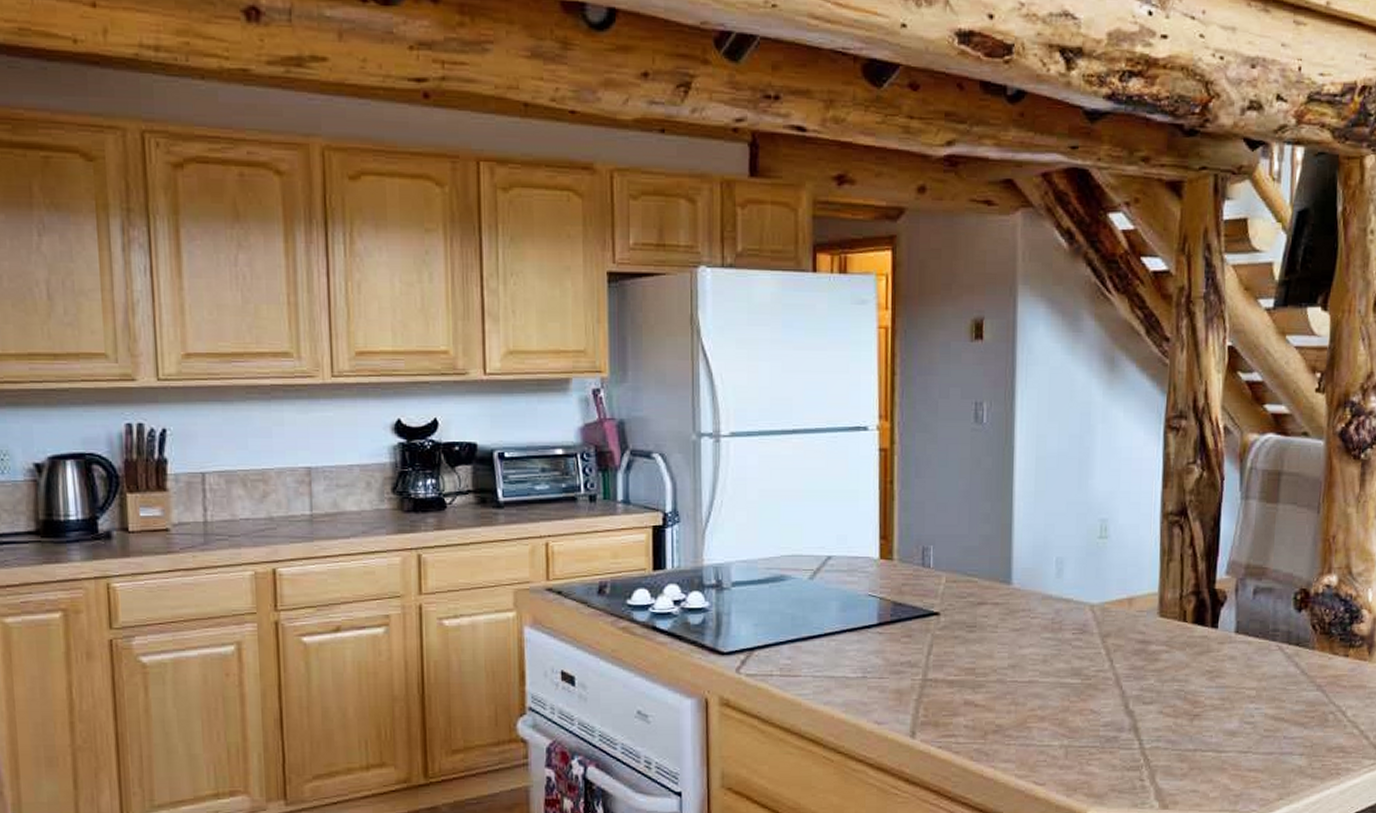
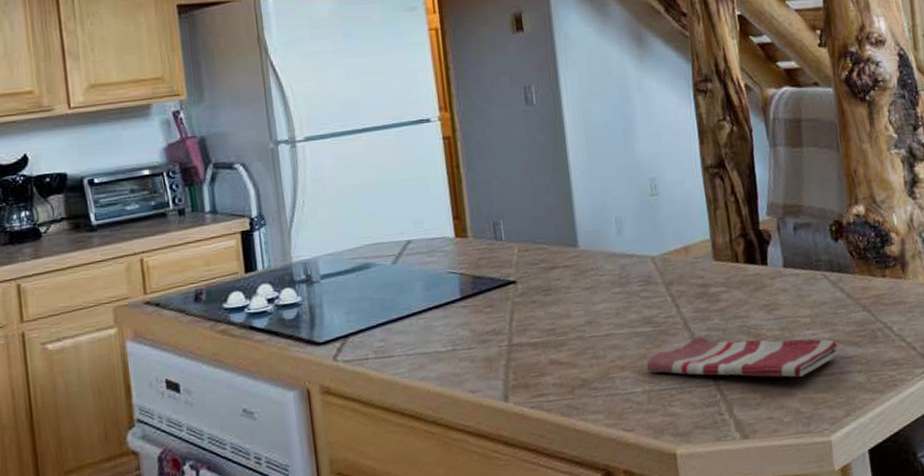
dish towel: none [1068,695,1282,752] -> present [646,335,840,378]

